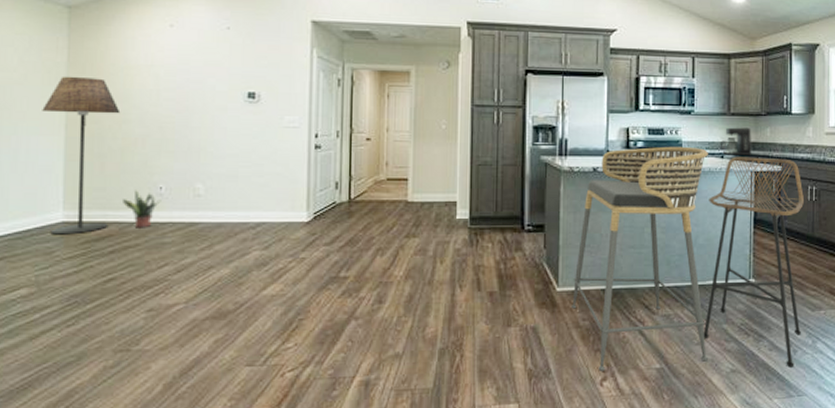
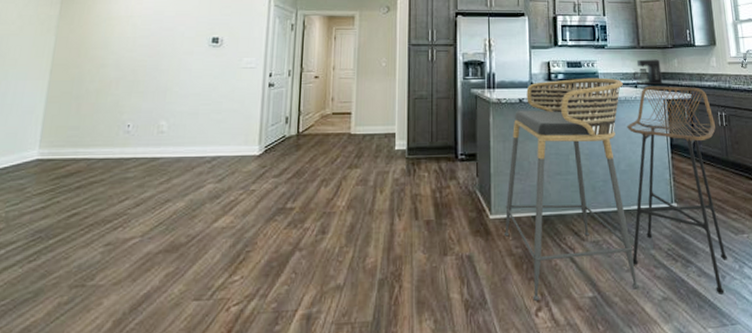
floor lamp: present [42,76,121,235] -> none [24,27,100,172]
potted plant: present [123,190,161,228] -> none [93,128,128,164]

